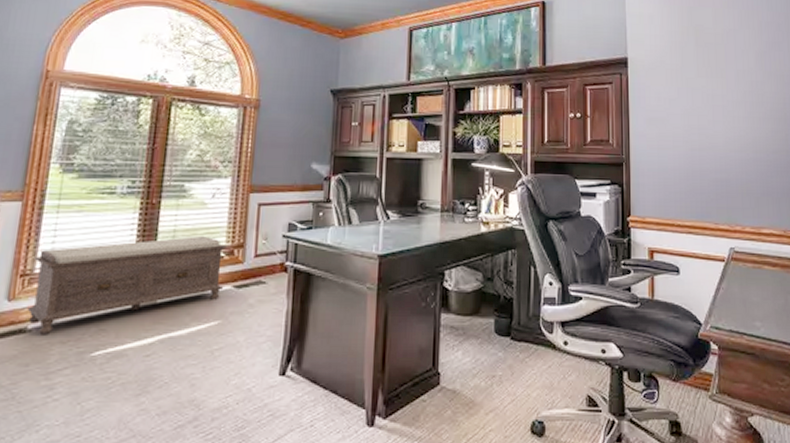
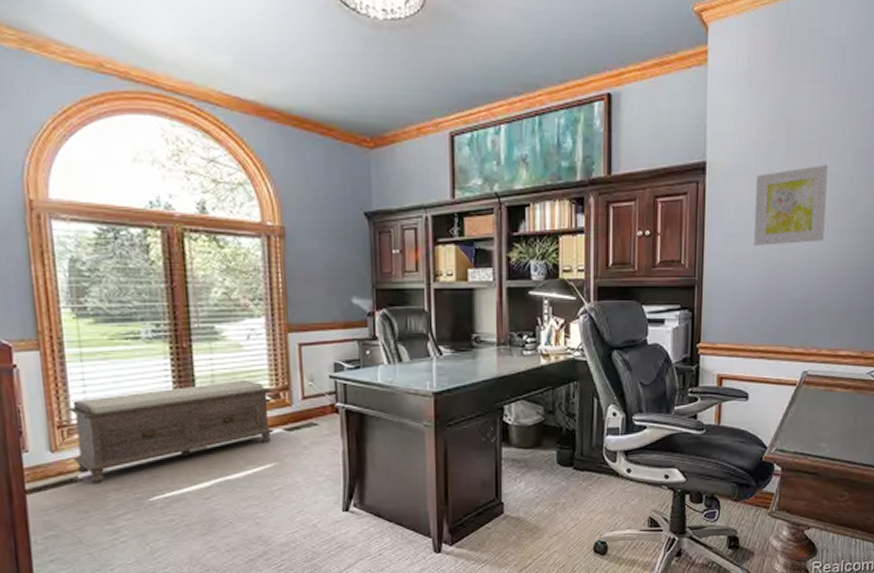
wall art: none [672,63,737,131] -> present [753,164,828,247]

